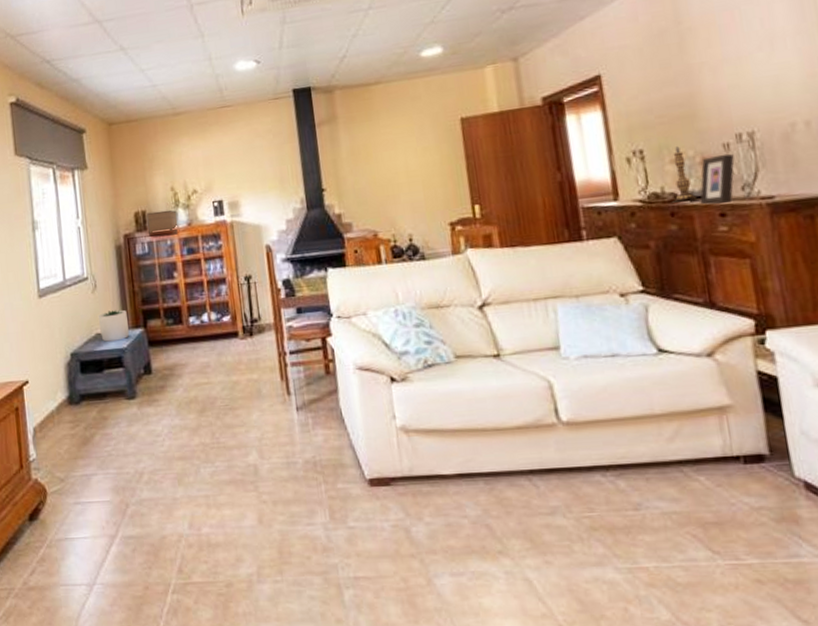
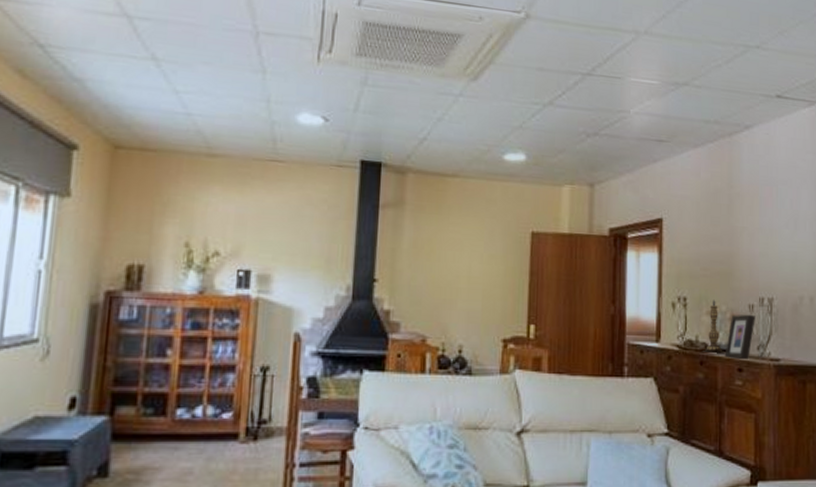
planter: present [98,309,129,342] -> none [41,388,89,429]
decorative box: present [147,210,178,238] -> none [142,268,185,303]

